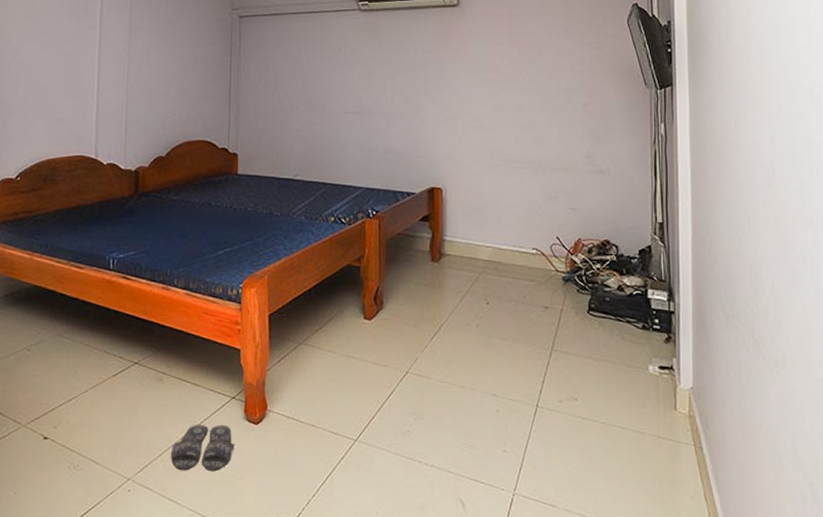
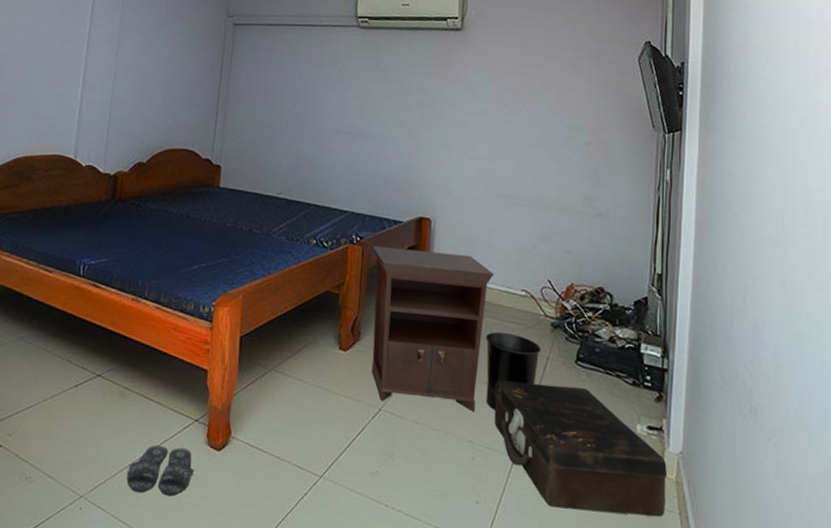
nightstand: none [389,218,506,367] -> present [371,246,495,412]
waste bin: none [502,289,554,364] -> present [485,331,541,410]
suitcase: none [513,335,681,450] -> present [494,381,668,518]

